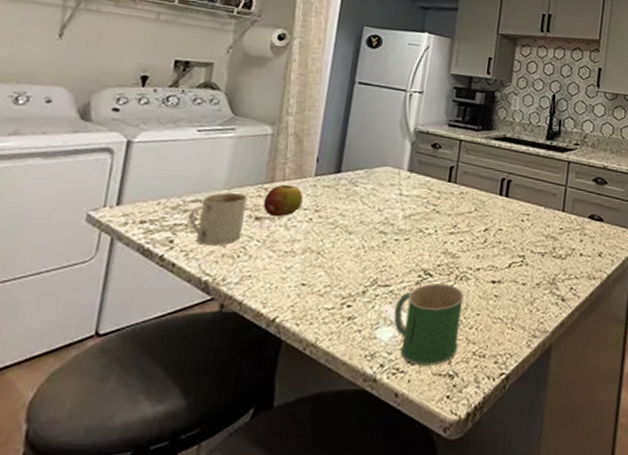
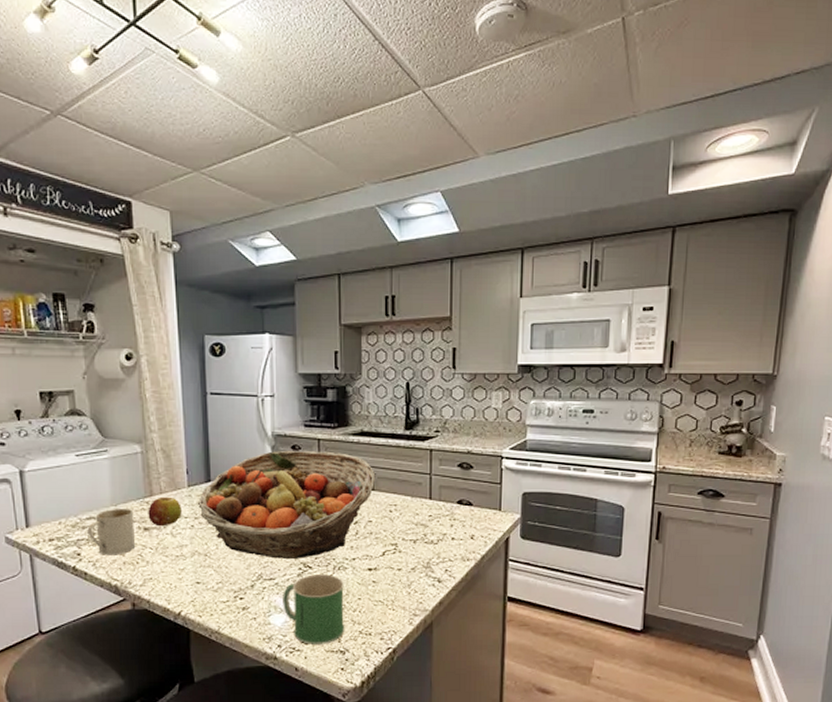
fruit basket: none [321,147,512,265] -> present [197,451,376,559]

